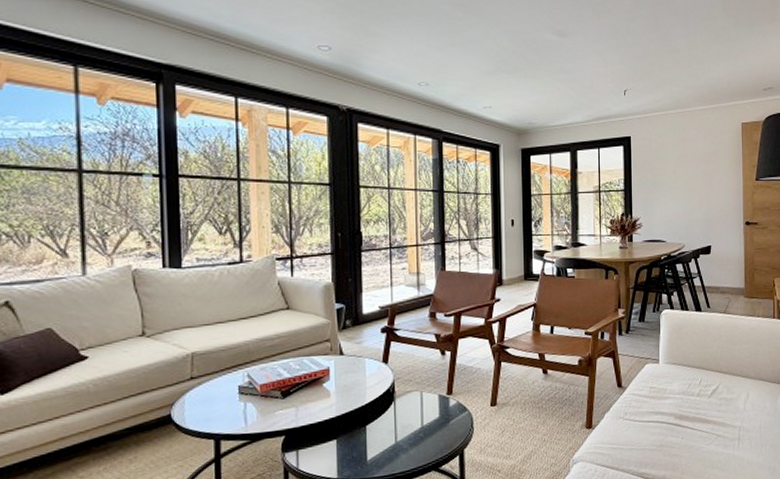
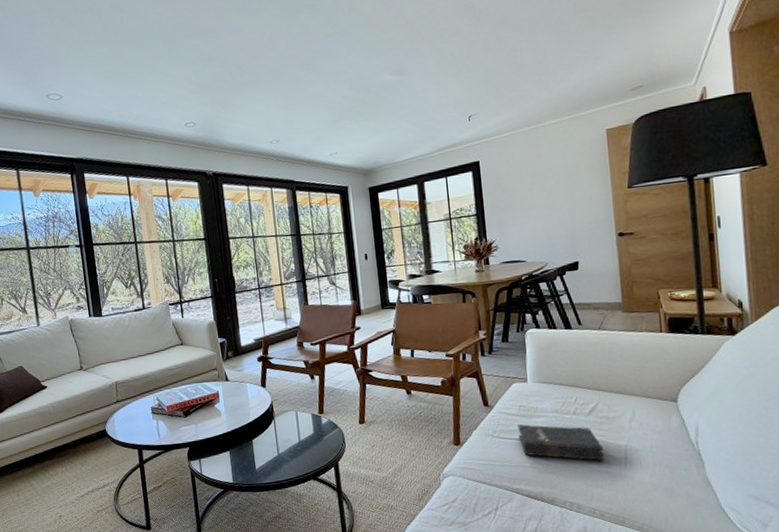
hardback book: none [647,406,721,443] -> present [518,424,605,461]

